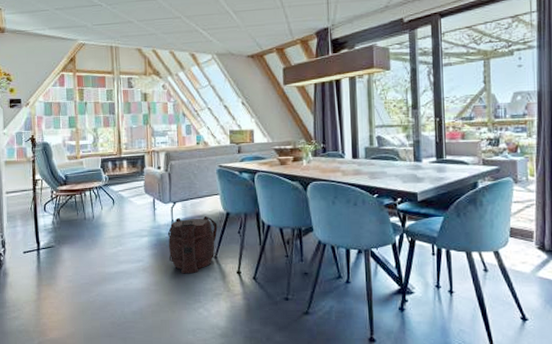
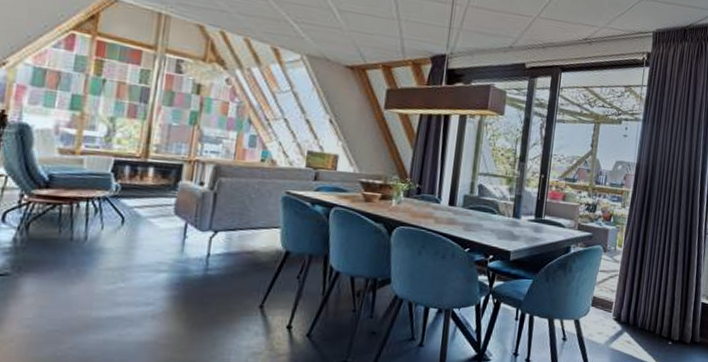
backpack: present [167,216,218,274] -> none [193,251,271,326]

